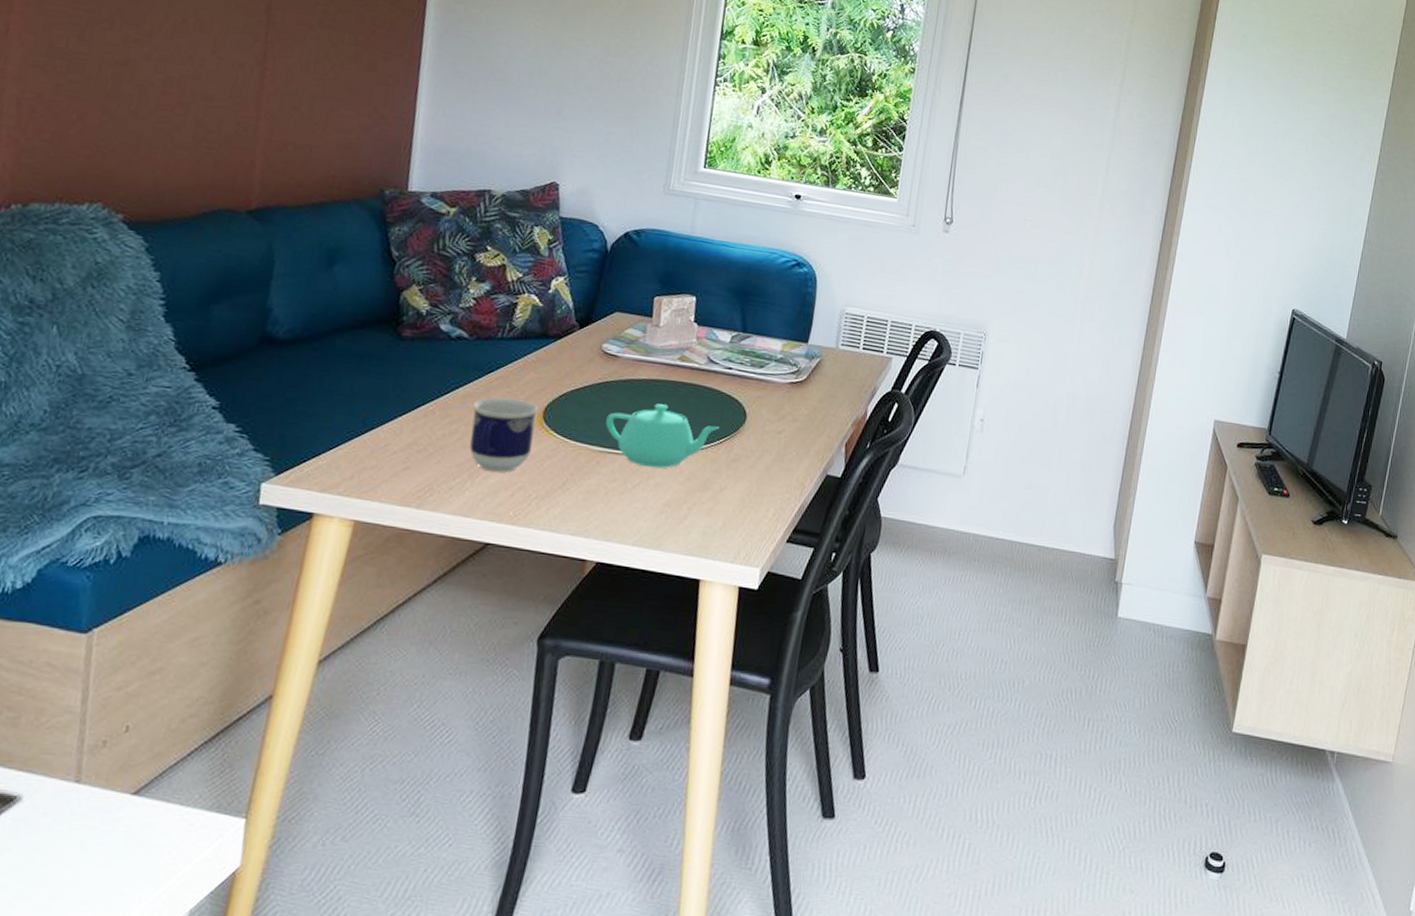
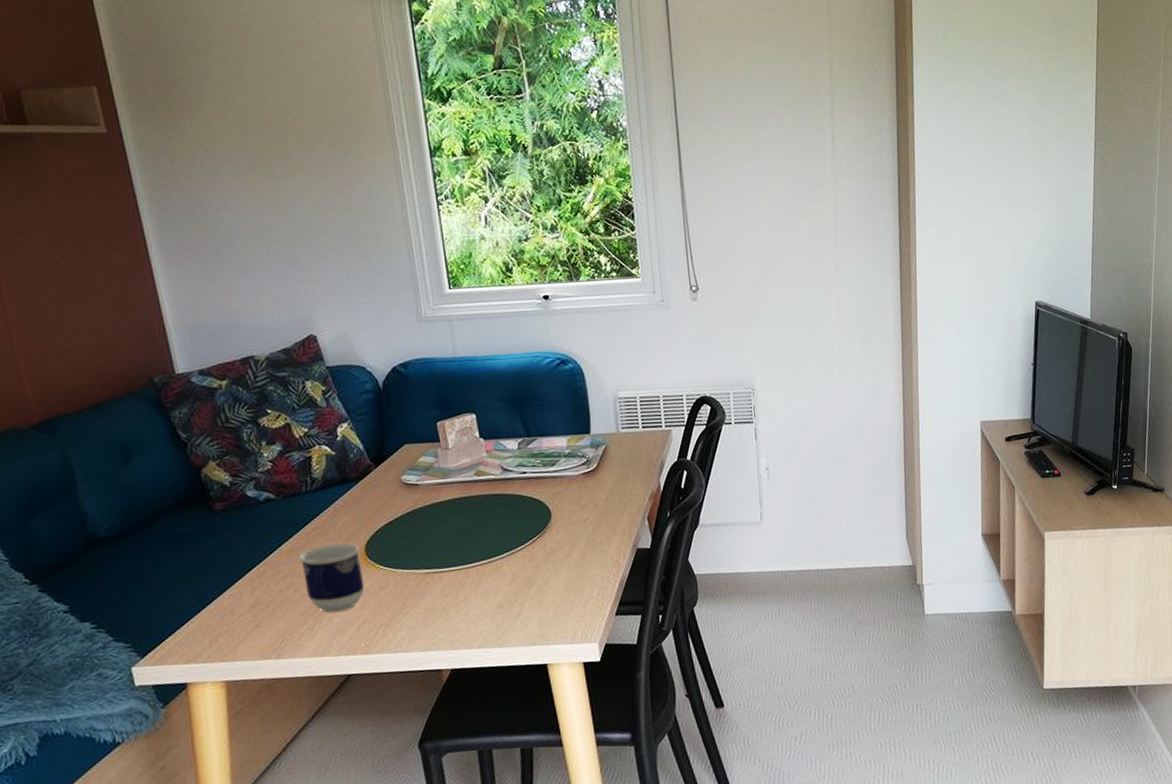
teapot: present [605,403,720,469] -> none [424,518,530,578]

